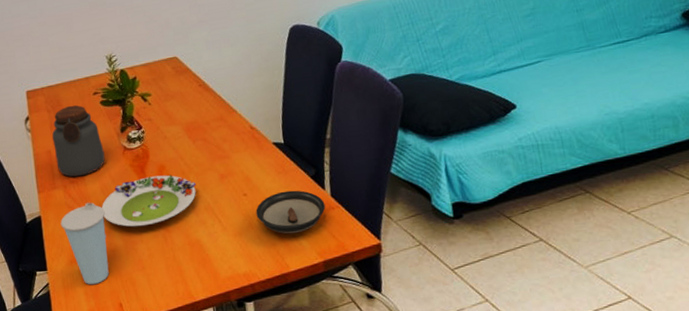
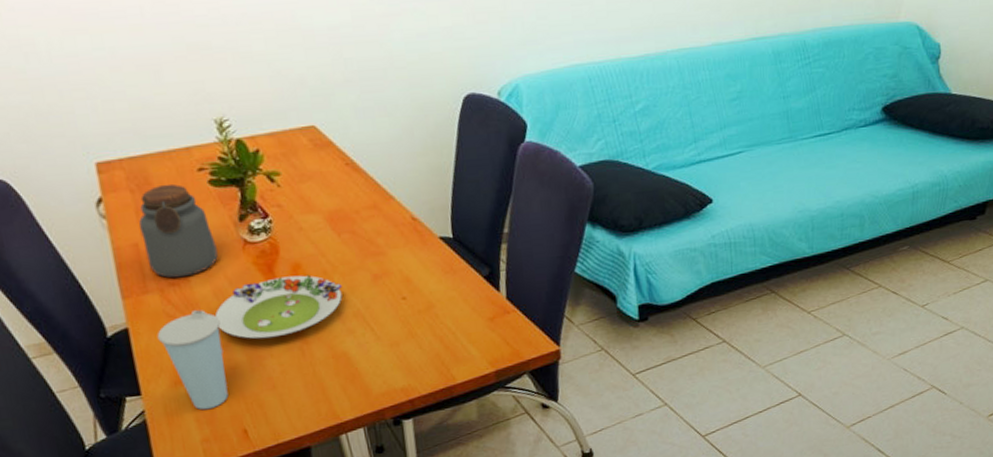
saucer: present [256,190,326,234] -> none [417,292,500,343]

